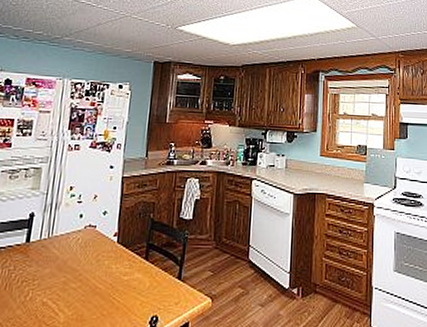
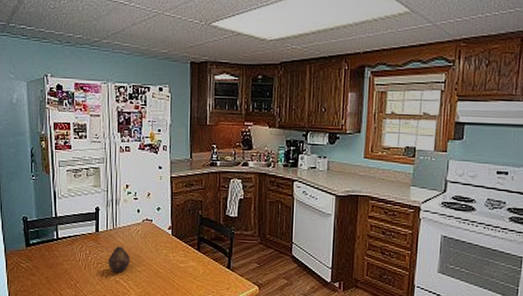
fruit: none [35,259,65,292] -> present [107,246,130,273]

